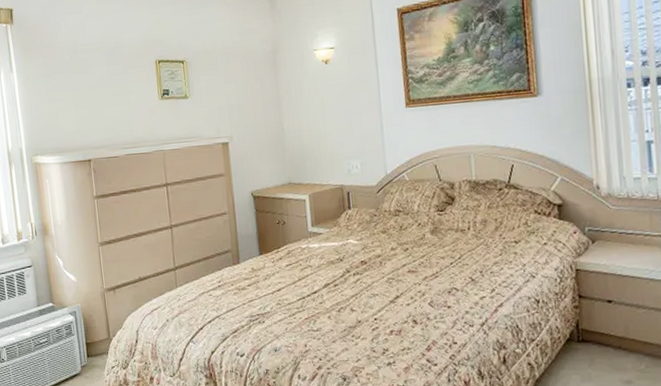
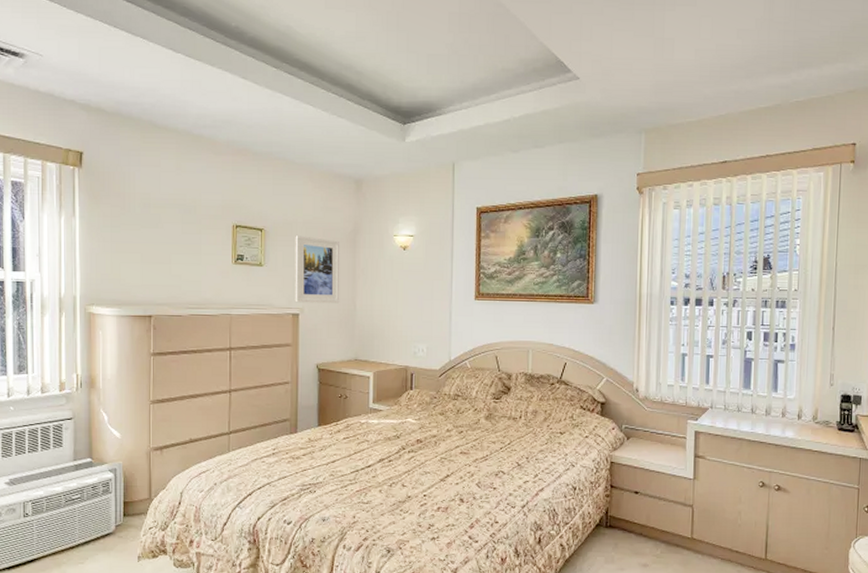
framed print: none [216,62,267,131] -> present [295,236,340,304]

